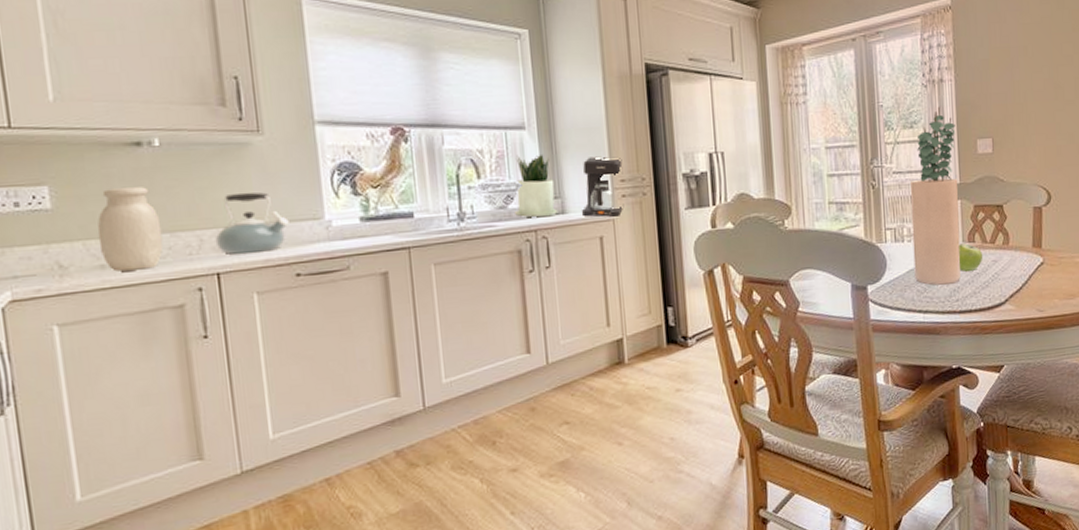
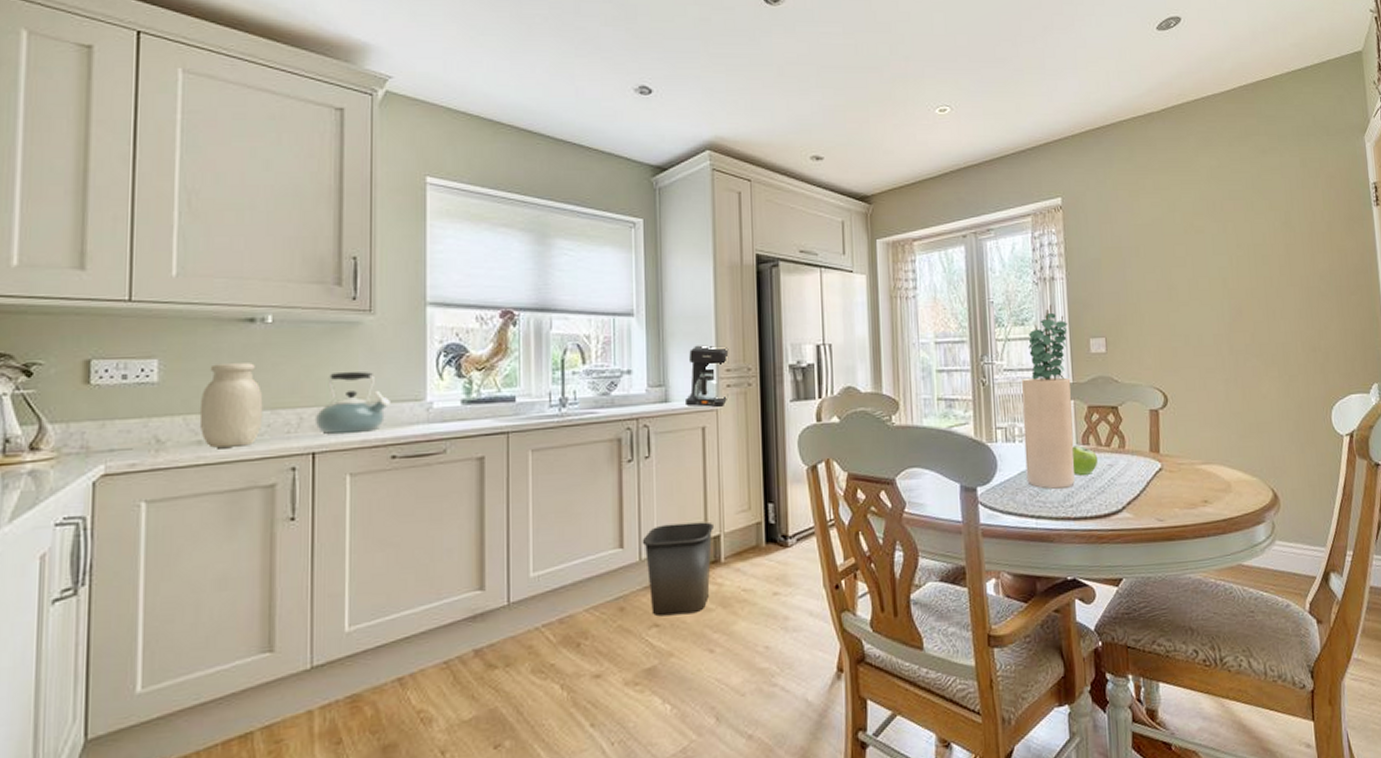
planter: present [515,155,559,218] -> none [618,341,662,406]
waste bin: none [548,326,617,415] -> present [642,522,715,617]

